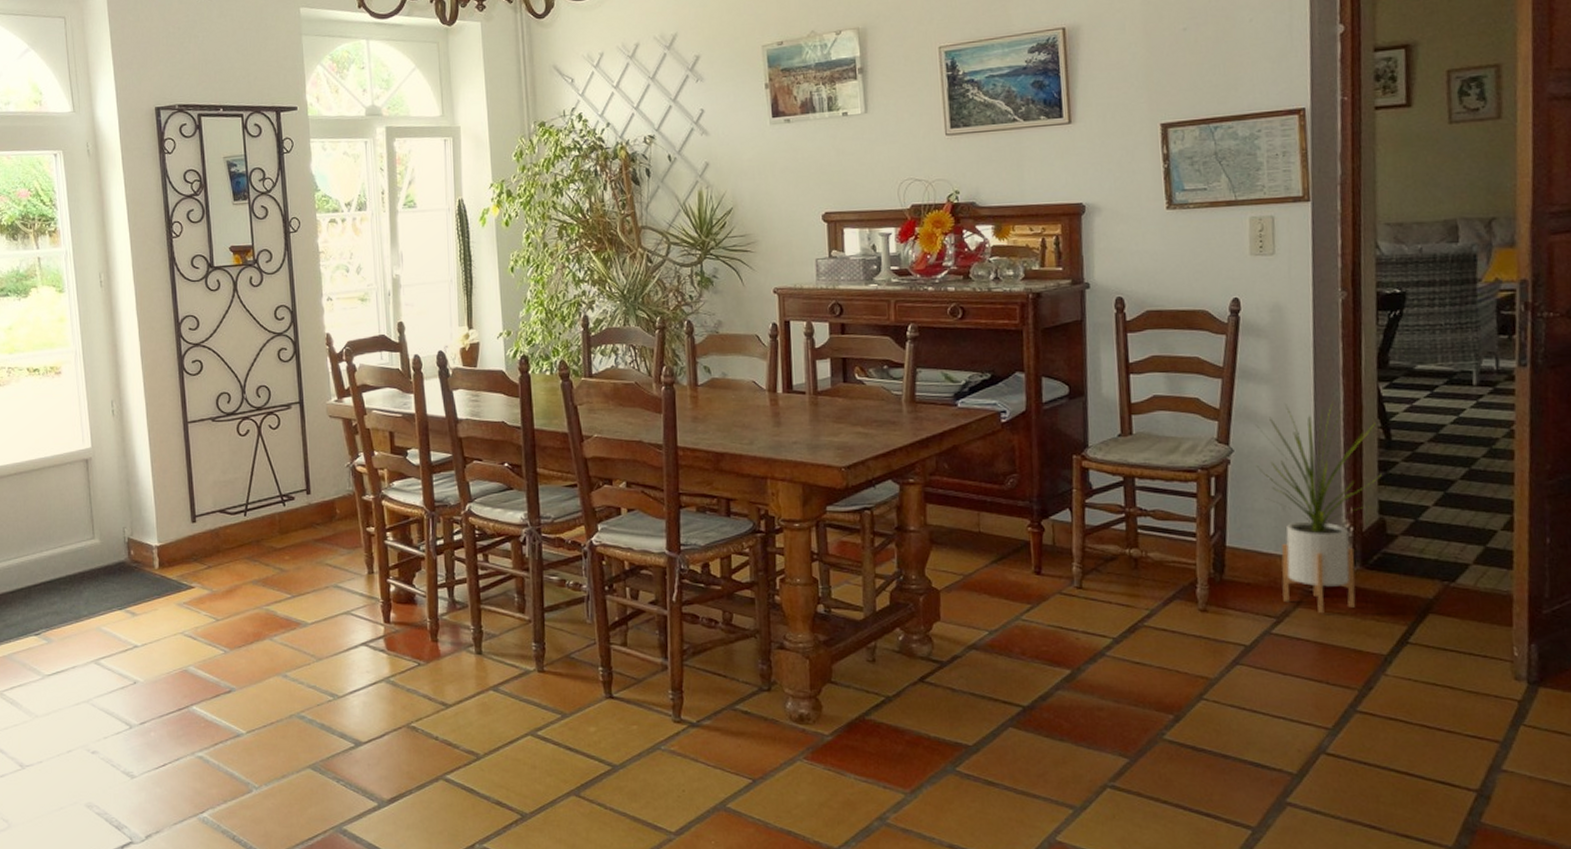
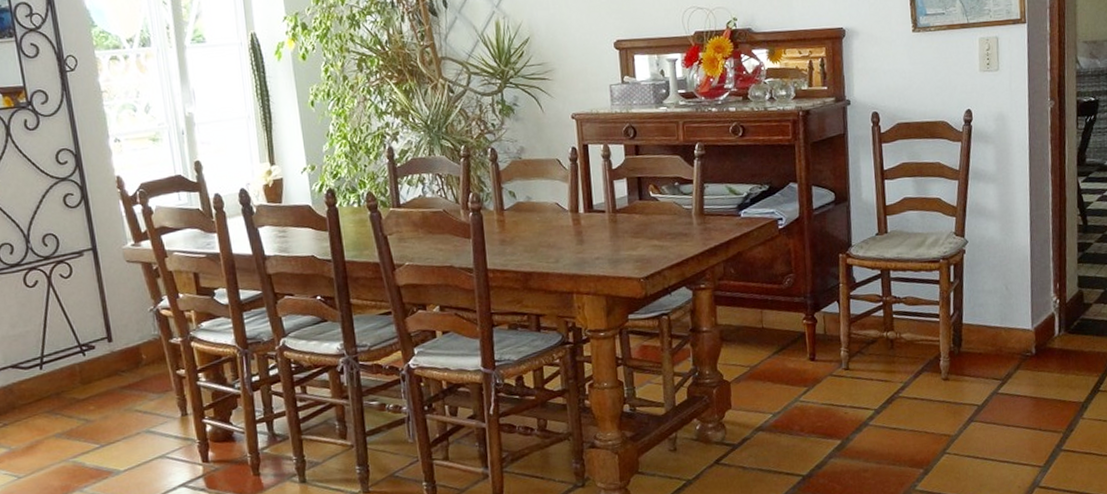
house plant: present [1256,403,1382,614] -> none [985,197,1080,374]

